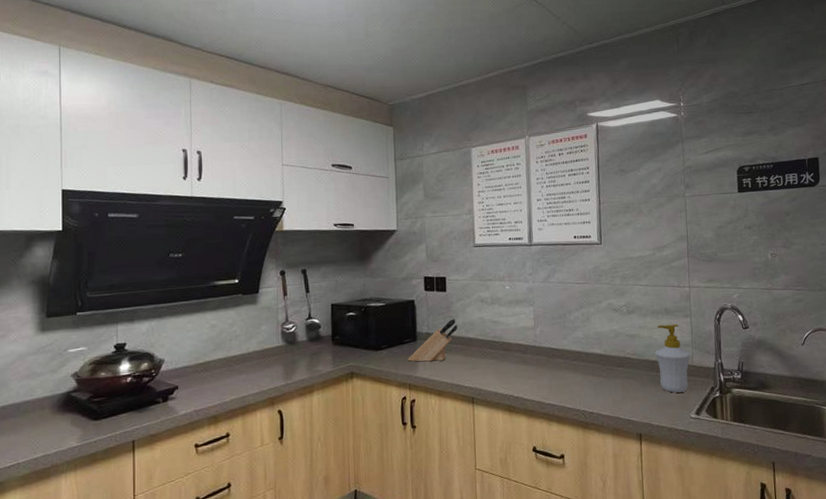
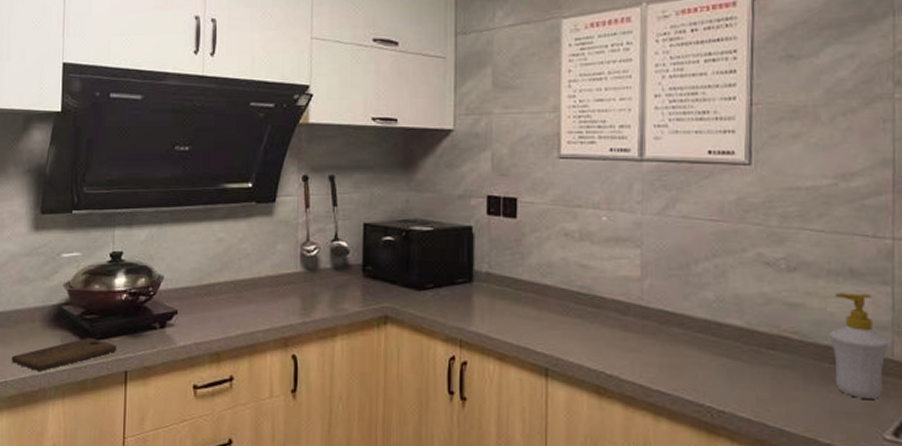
cutting board: none [23,416,124,451] -> present [11,337,116,371]
knife block: present [408,319,457,362] -> none [460,257,530,313]

